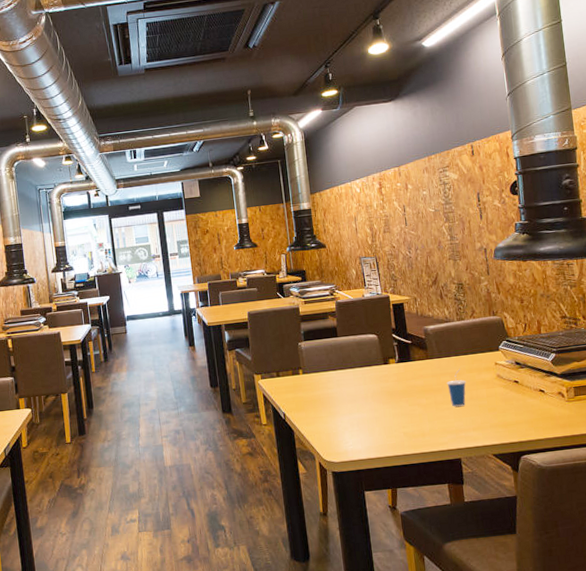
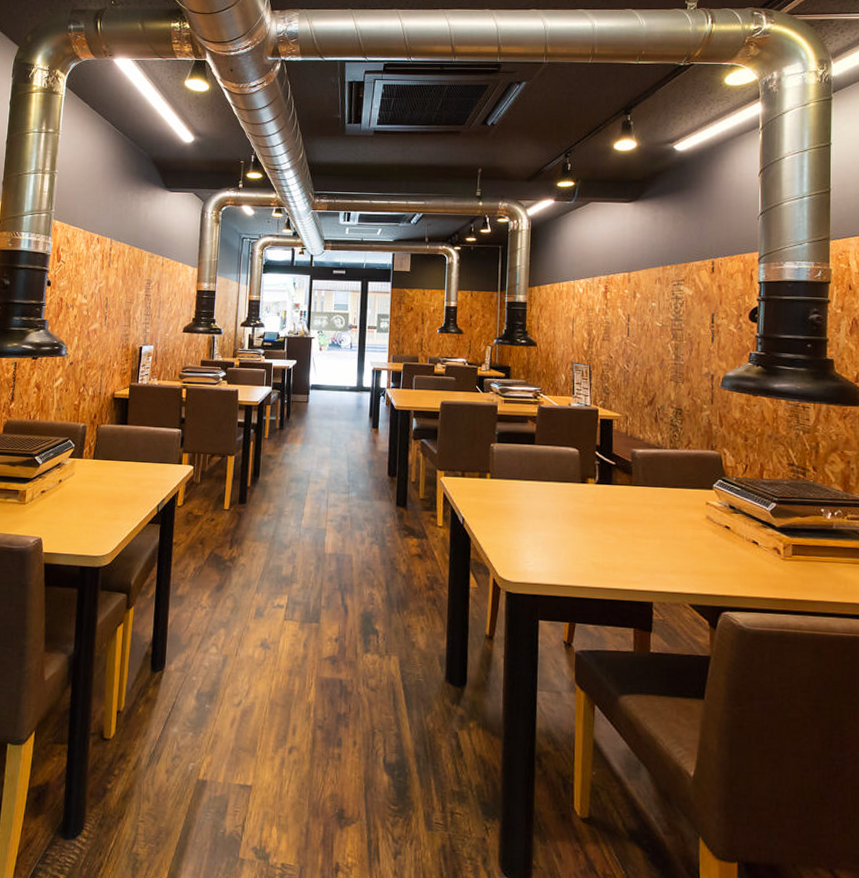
cup: present [447,368,466,407] -> none [648,501,671,544]

